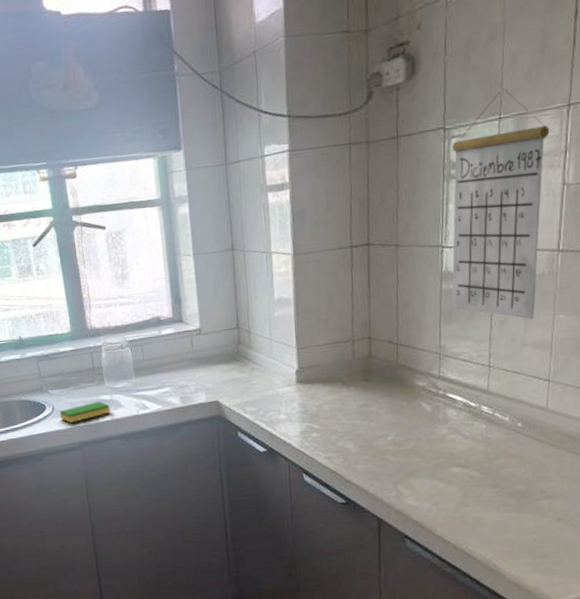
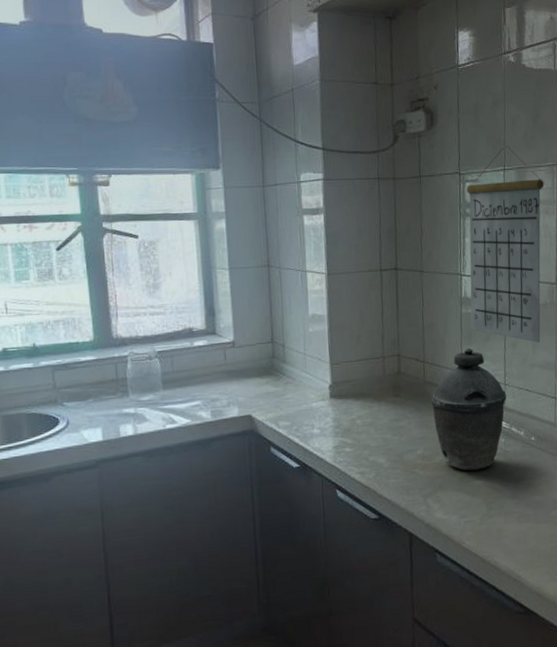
dish sponge: present [59,401,111,423] -> none [74,415,134,438]
kettle: none [404,327,491,458] -> present [431,348,507,471]

